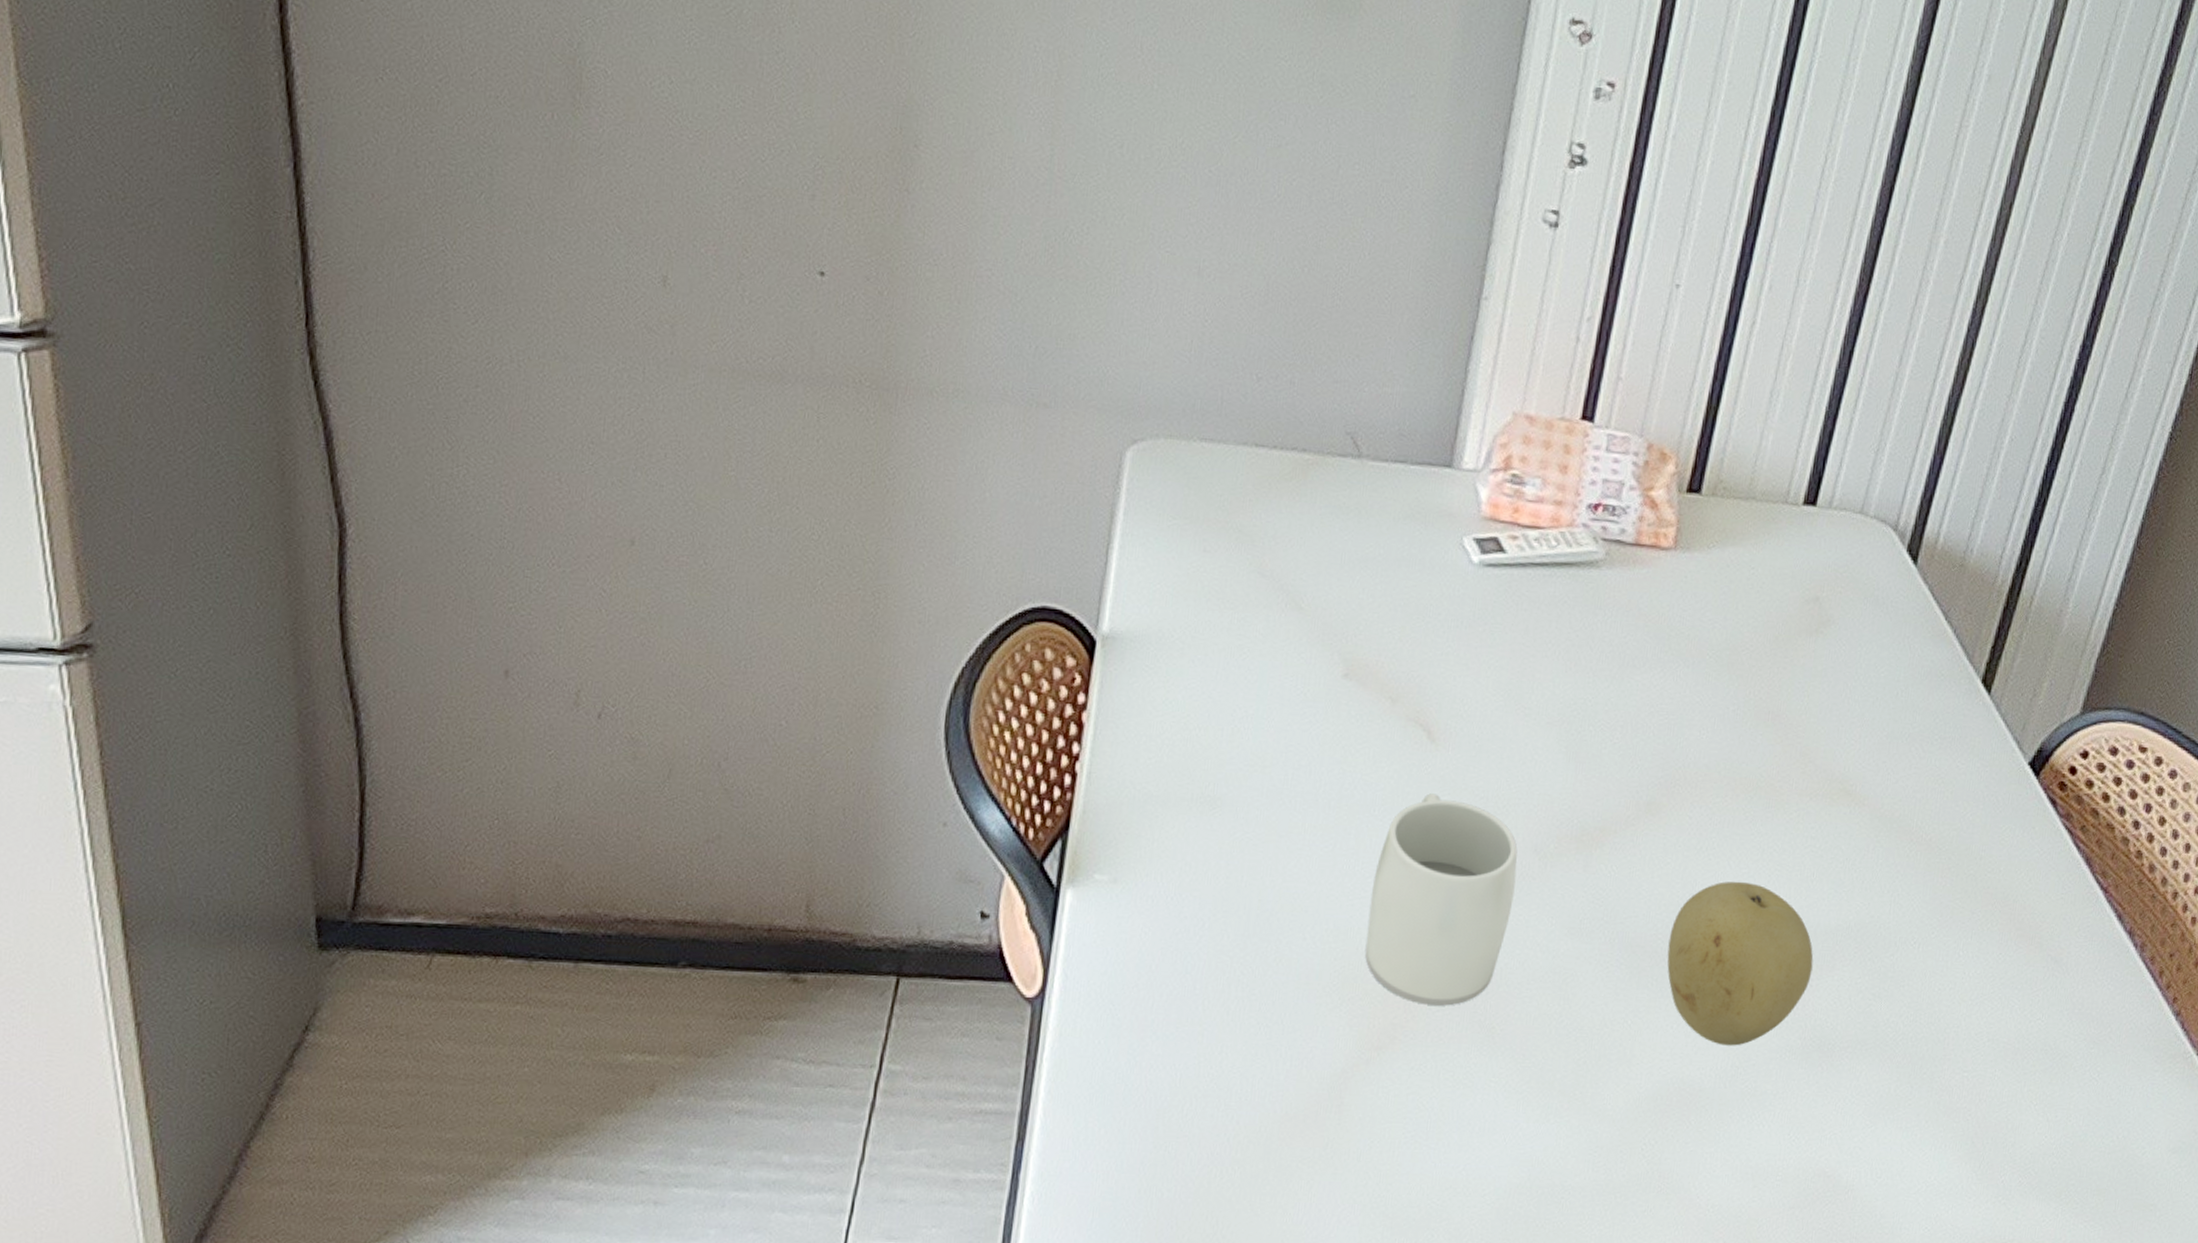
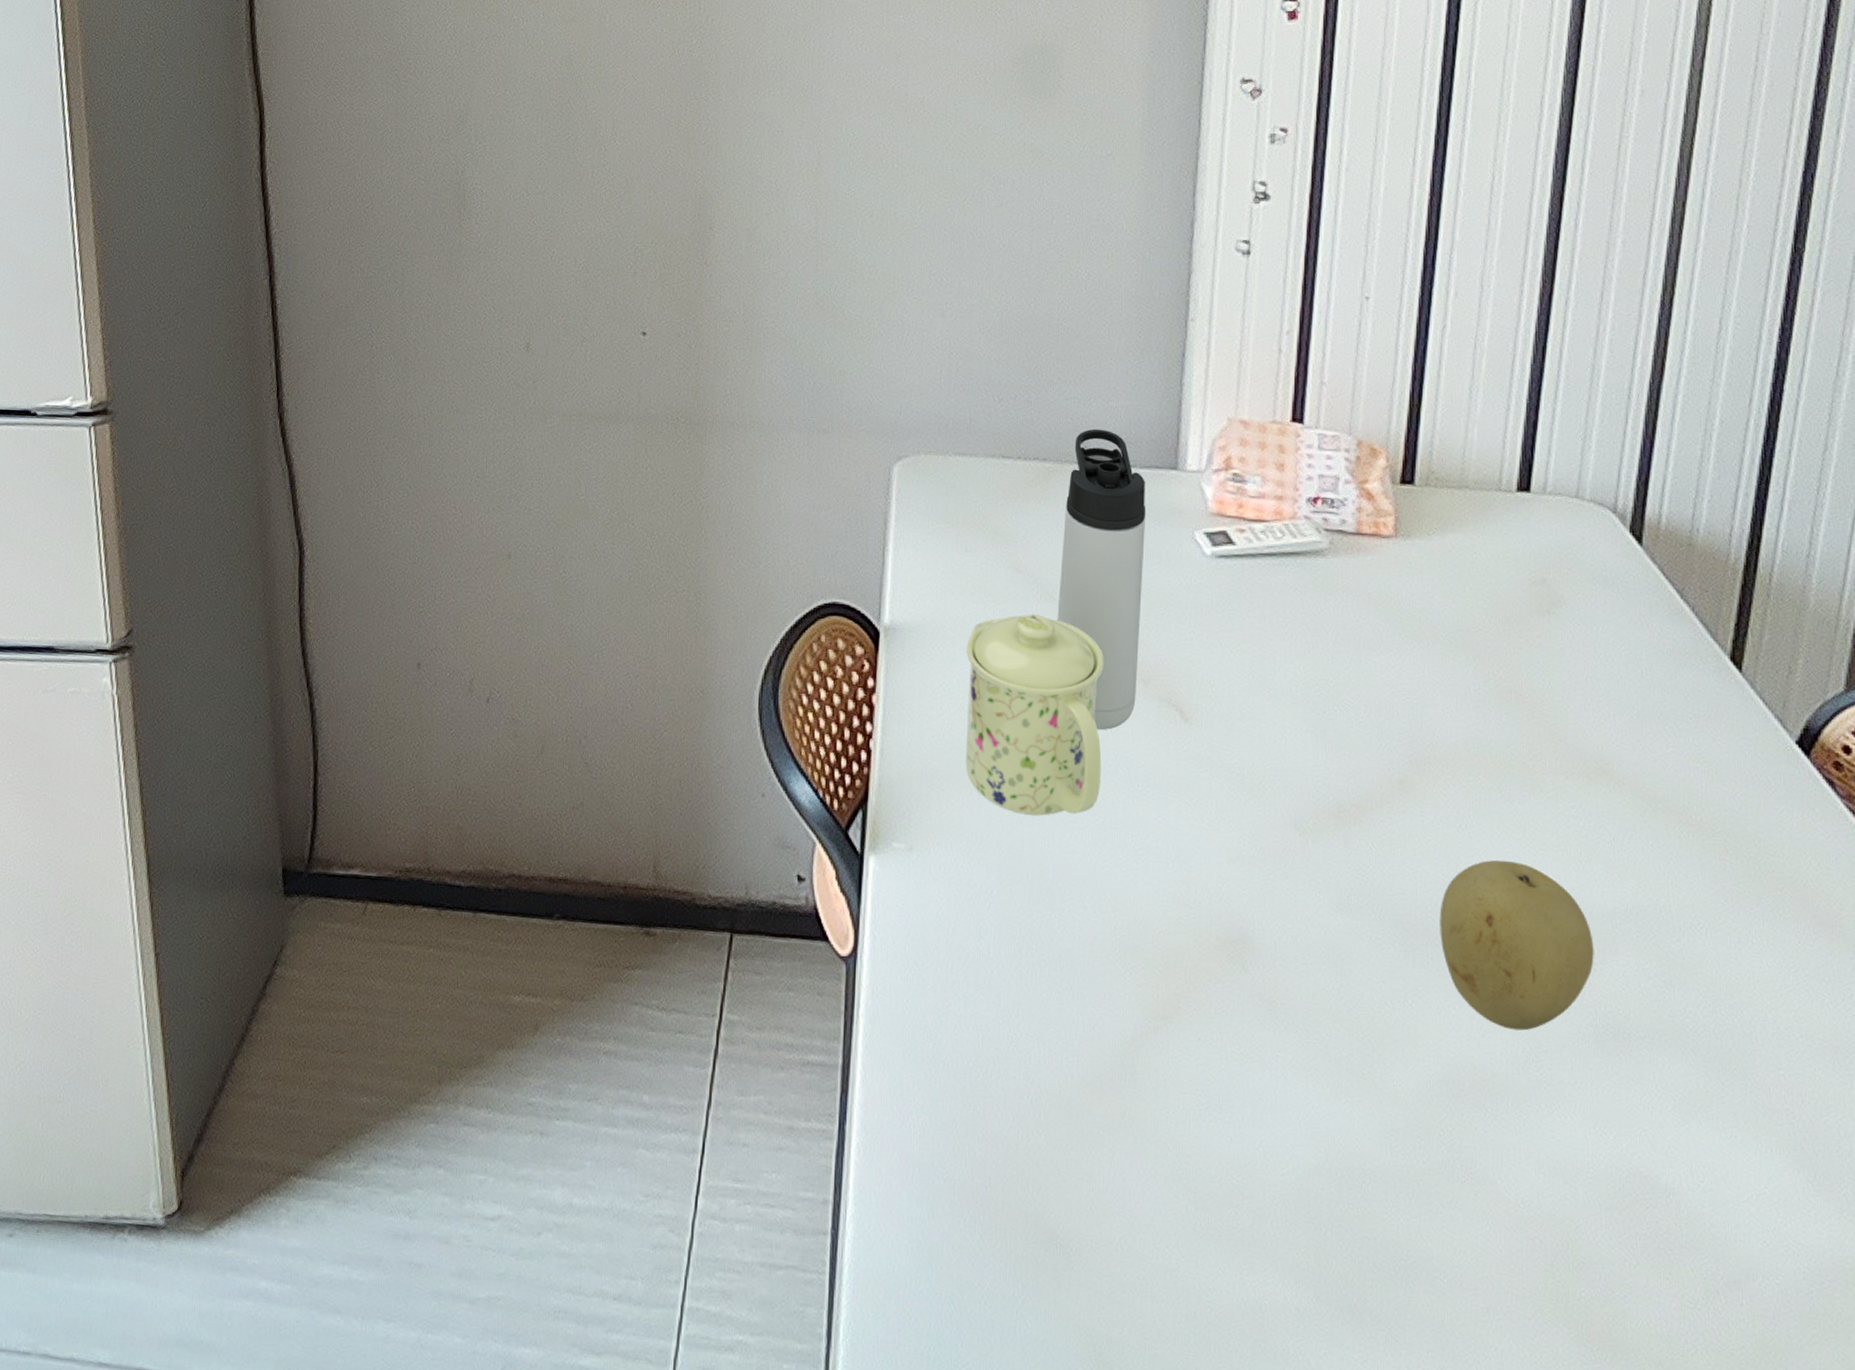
mug: none [1184,624,1350,843] -> present [965,614,1104,816]
thermos bottle: none [1302,417,1415,752] -> present [1057,428,1146,730]
mug: present [1365,793,1518,1006] -> none [1142,770,1279,978]

